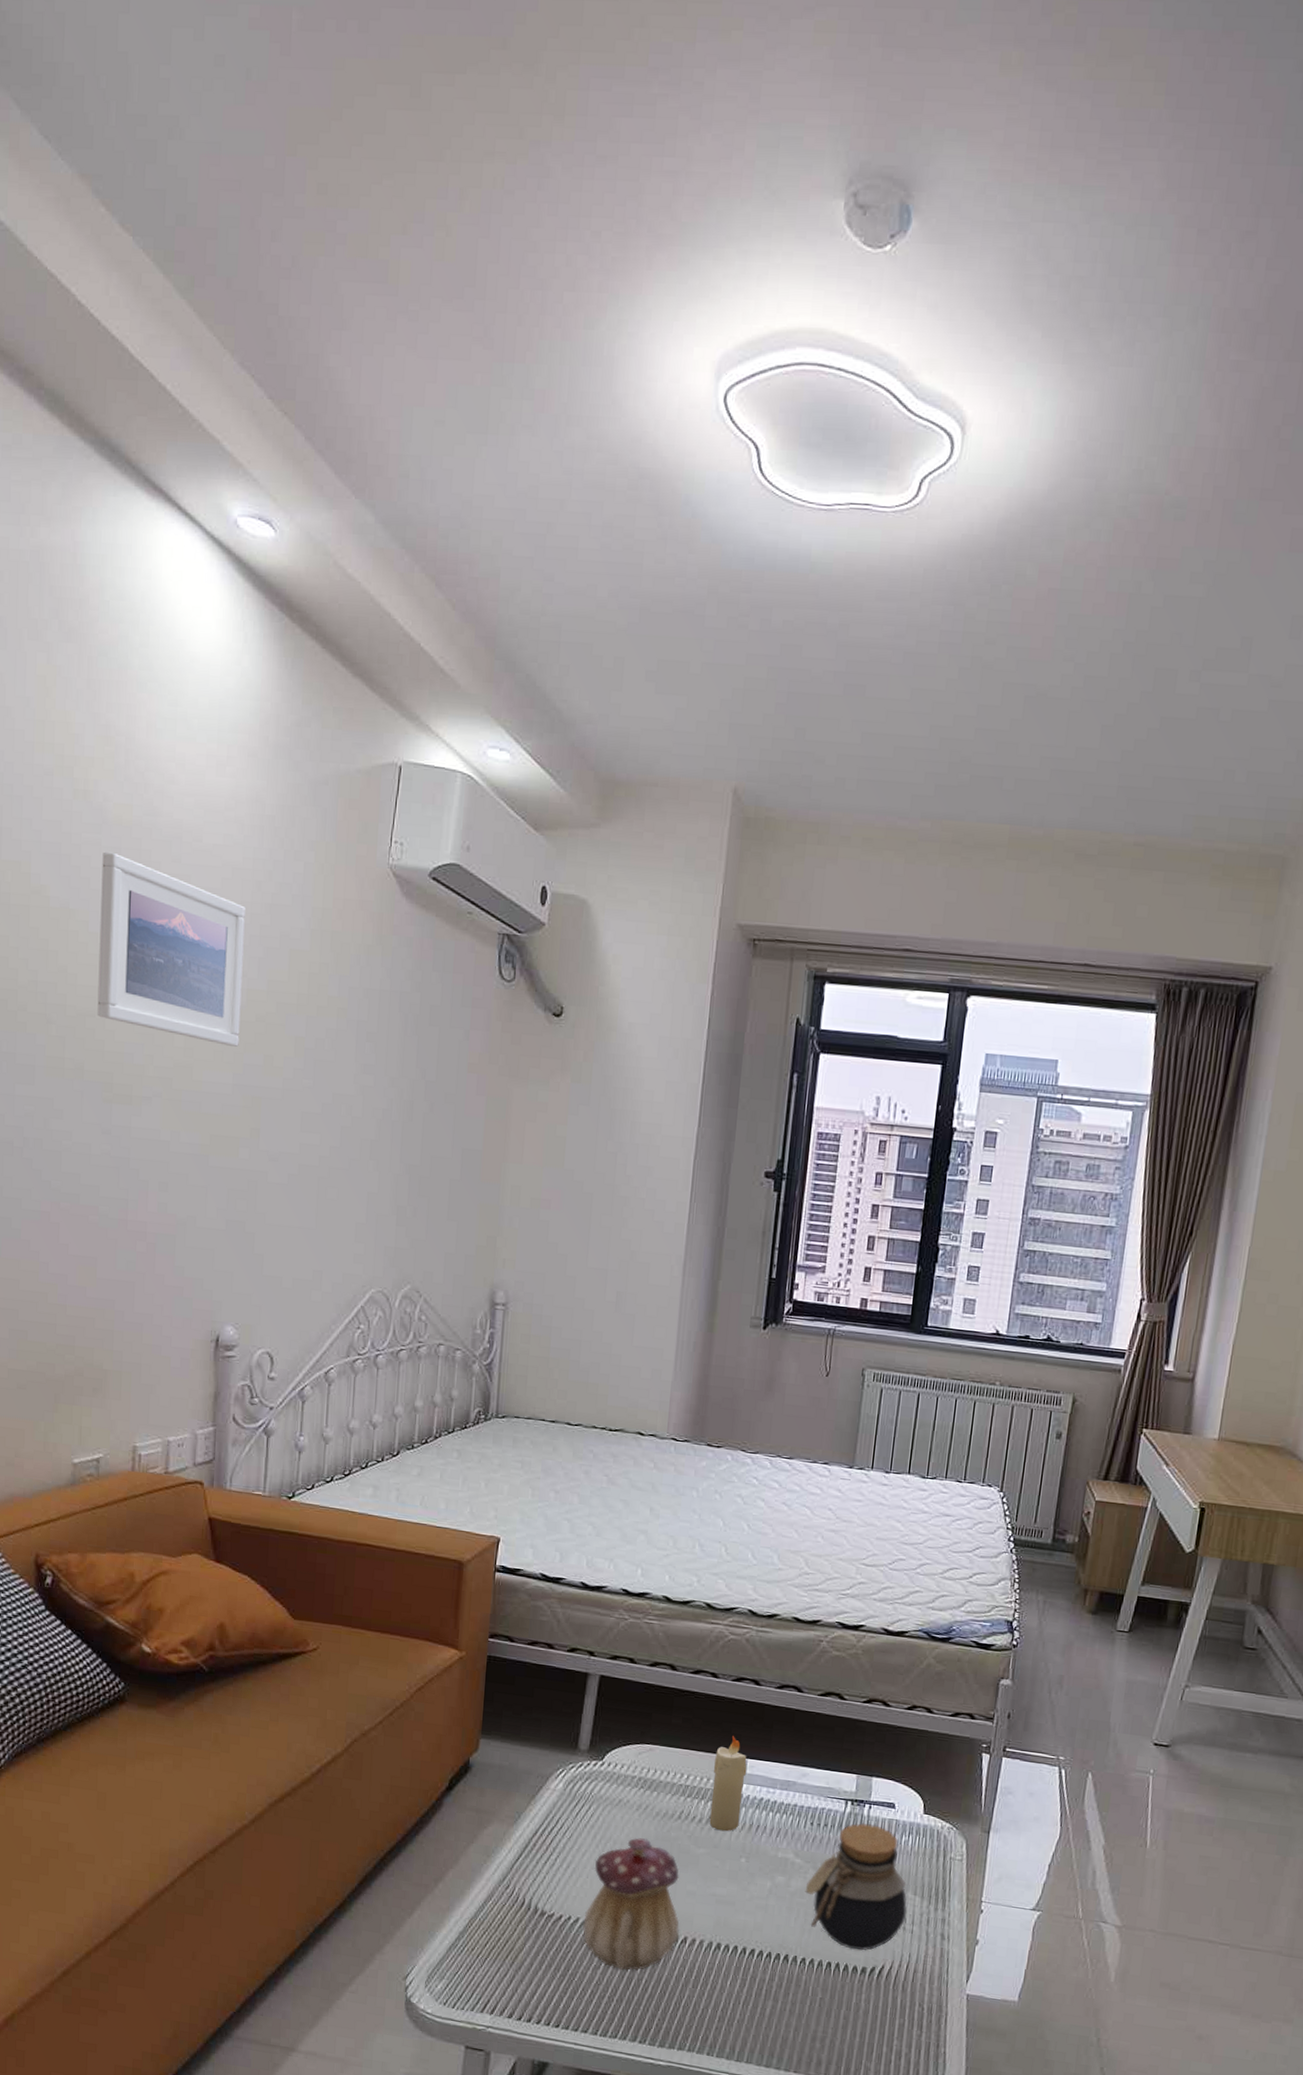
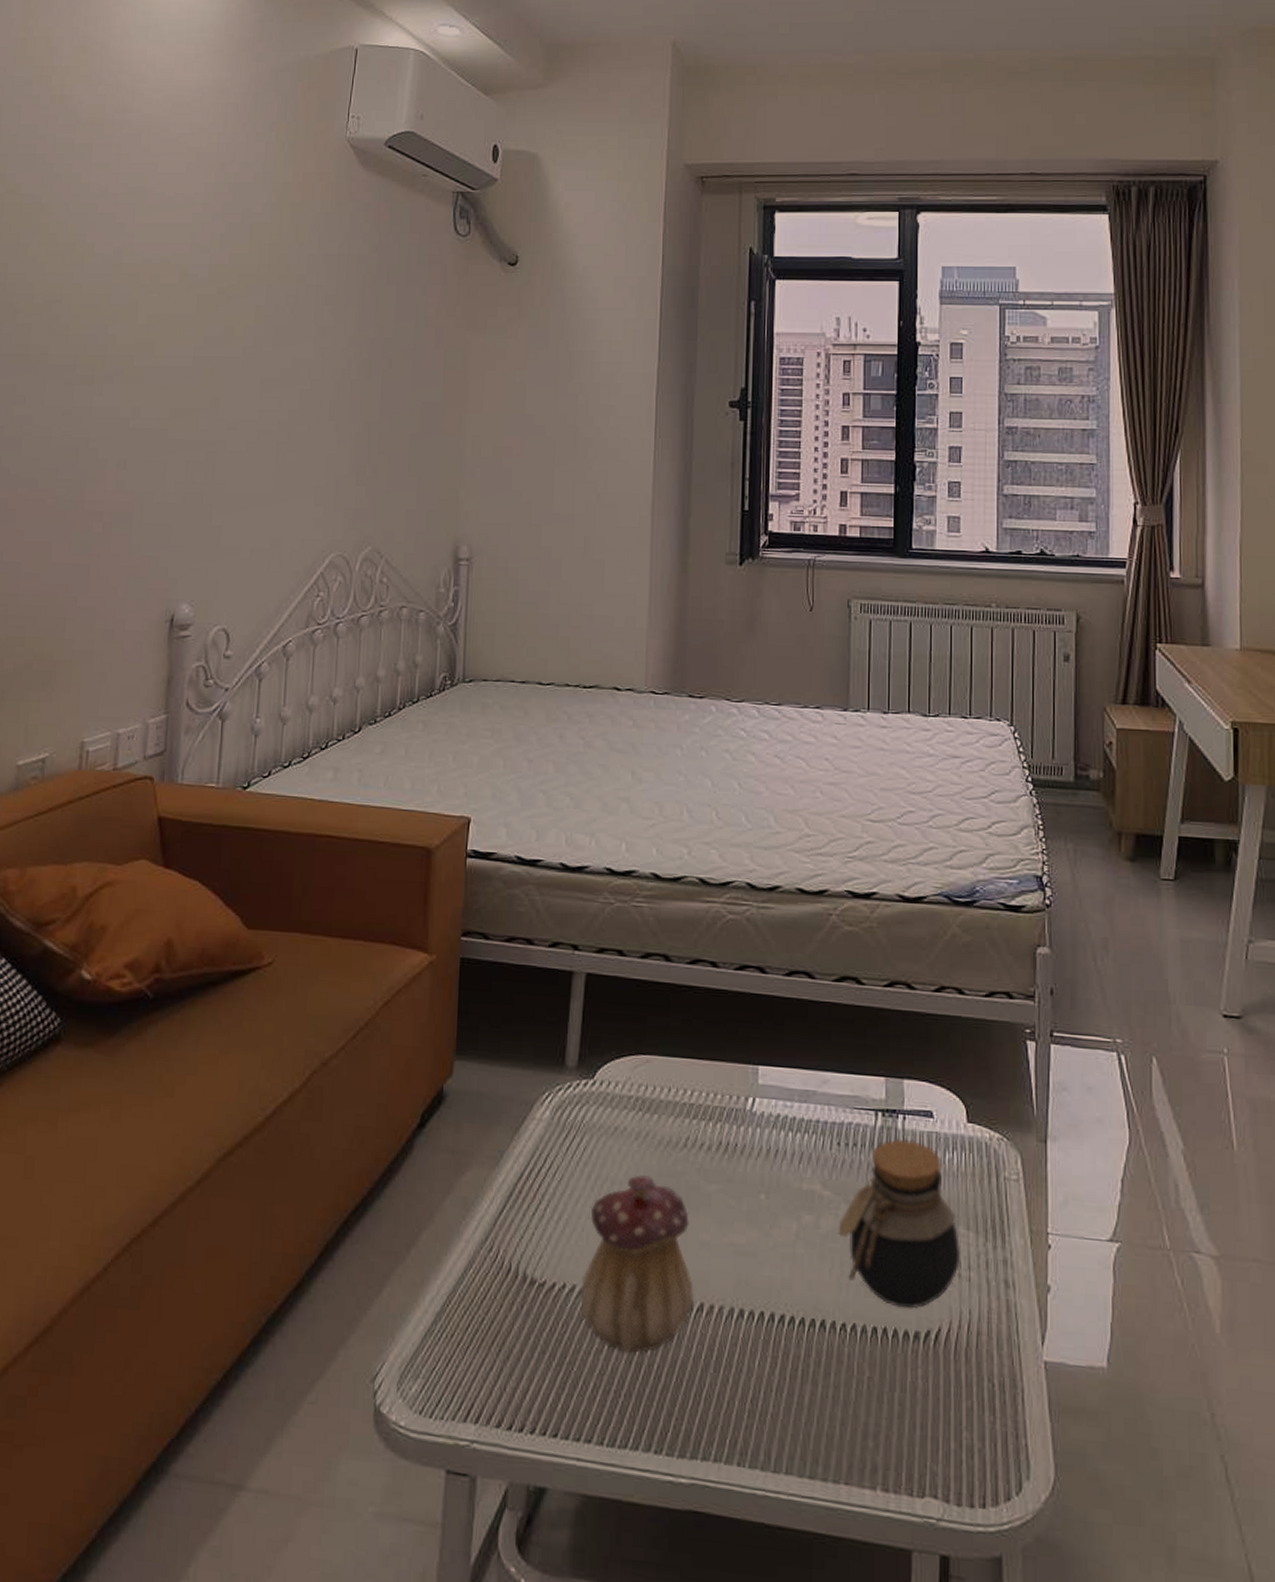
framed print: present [97,851,245,1047] -> none [63,148,209,320]
candle: present [709,1735,747,1832] -> none [720,1037,759,1161]

